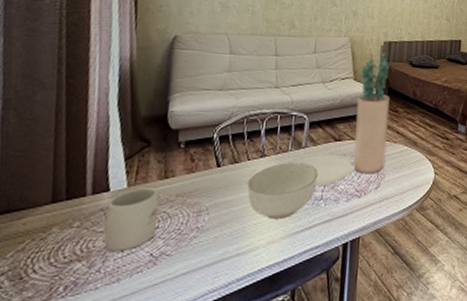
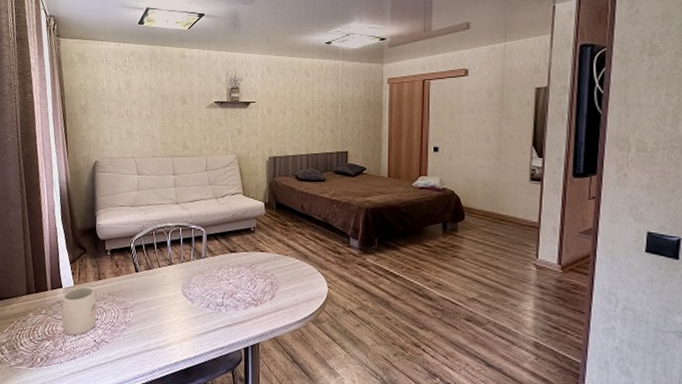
bowl: present [247,163,318,219] -> none [160,271,218,320]
plate: present [287,153,353,187] -> none [191,263,248,294]
vase: present [353,47,391,174] -> none [247,162,279,285]

